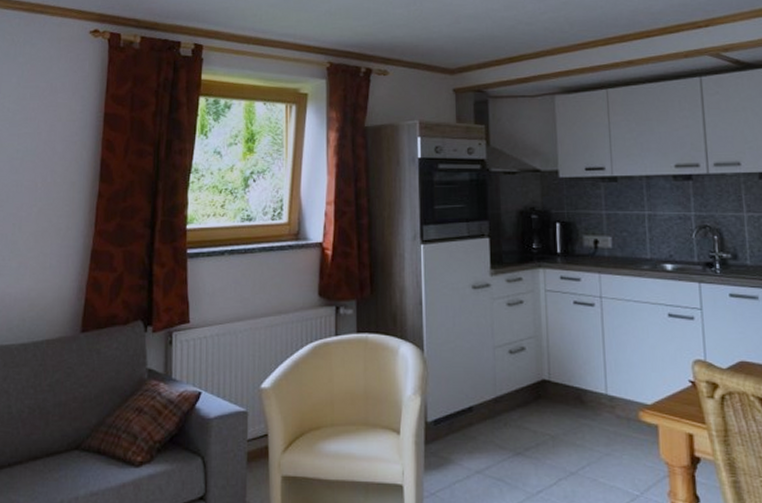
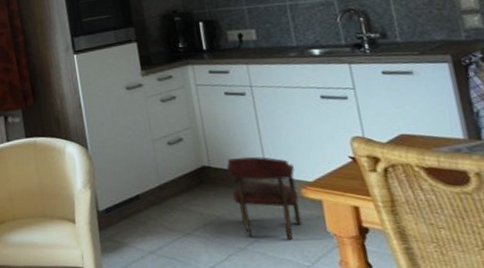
stool: none [567,372,636,466] -> present [226,156,302,240]

